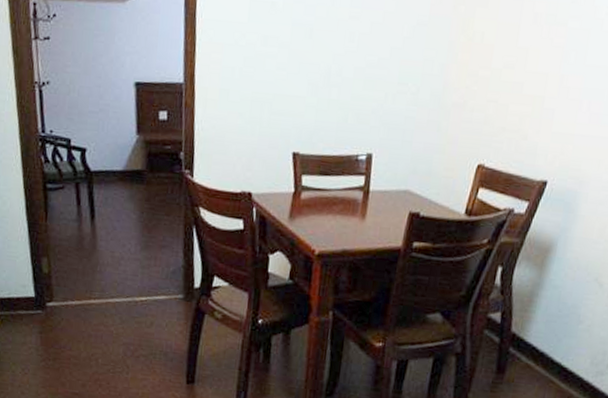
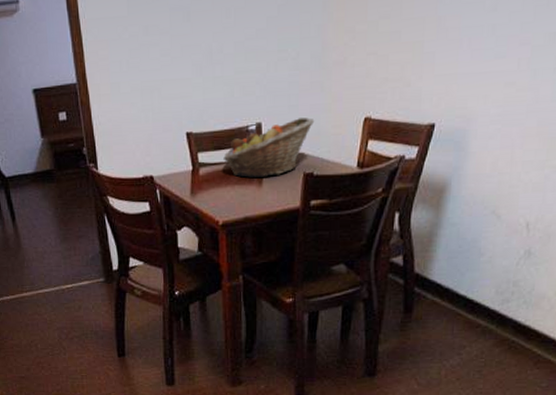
fruit basket: none [328,155,427,211] -> present [223,117,315,178]

